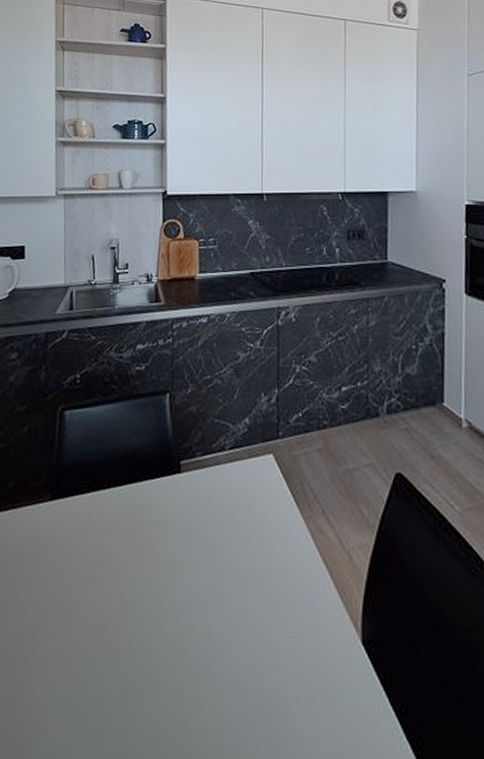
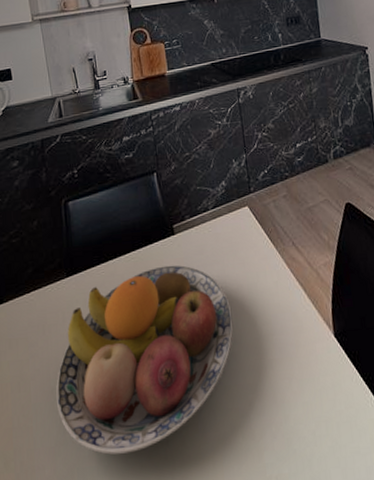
fruit bowl: none [17,508,237,735] -> present [56,265,234,455]

